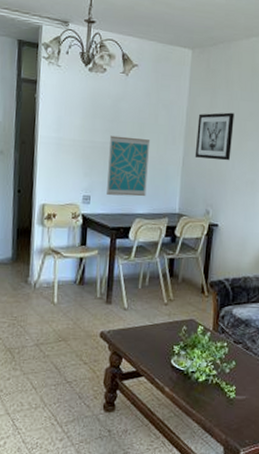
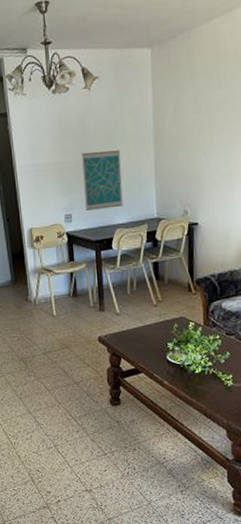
wall art: present [194,112,234,161] -> none [165,106,204,159]

